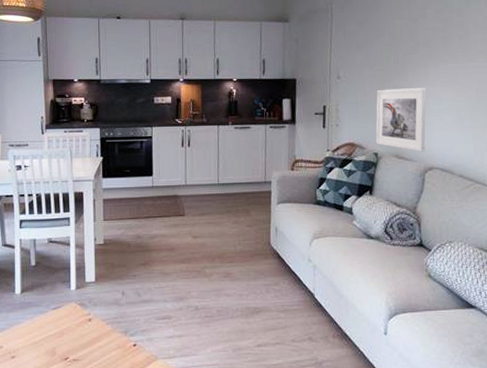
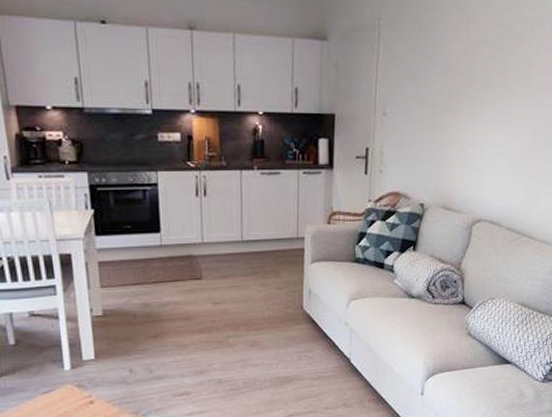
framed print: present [375,88,427,152] -> none [422,129,480,202]

